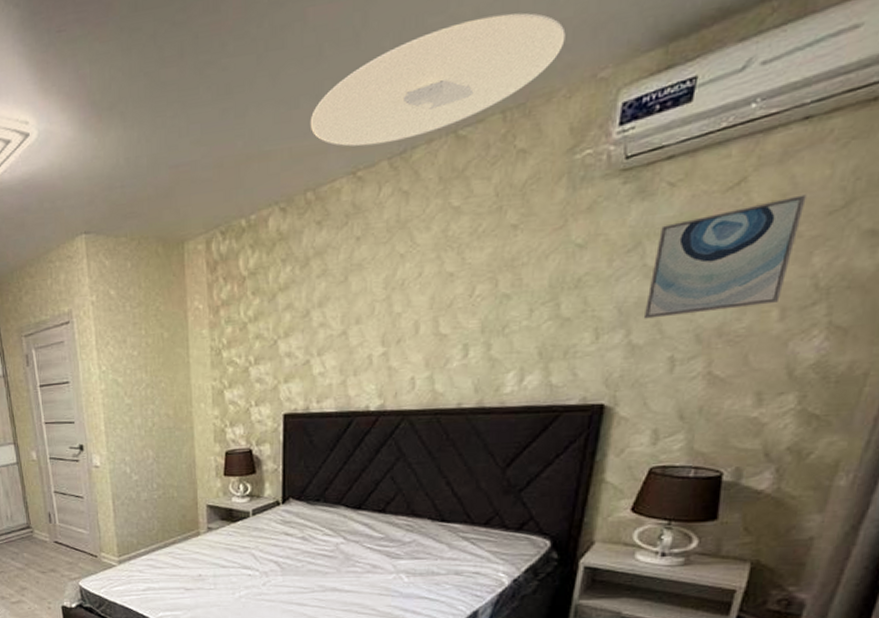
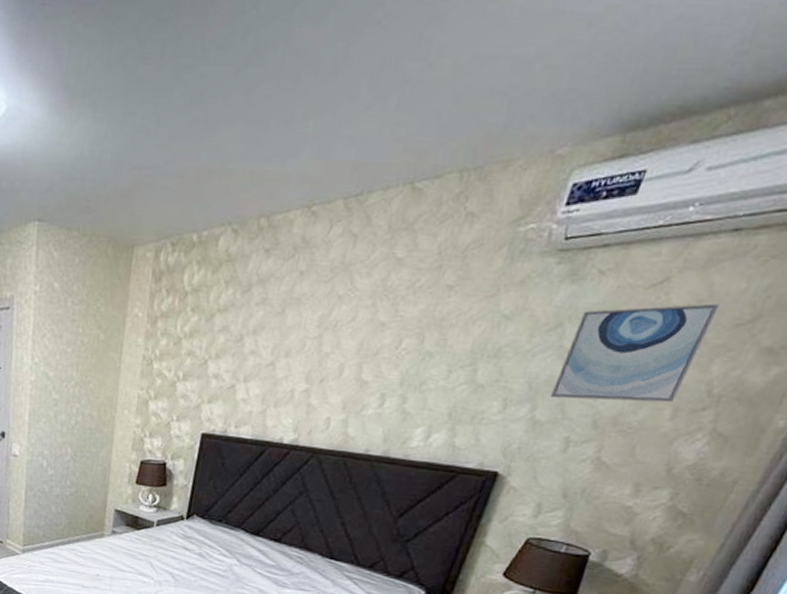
ceiling lamp: present [310,12,566,147] -> none [275,72,535,183]

